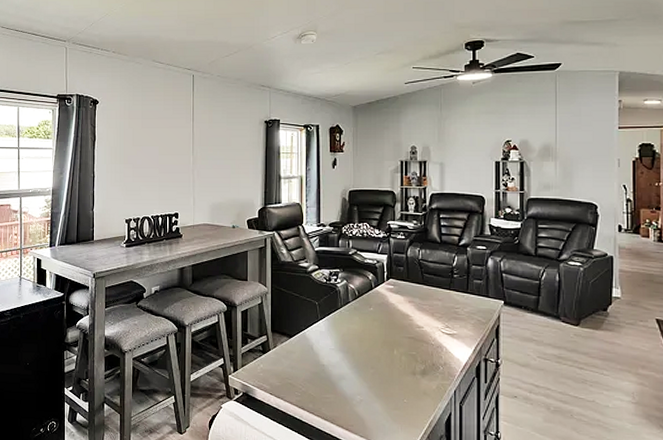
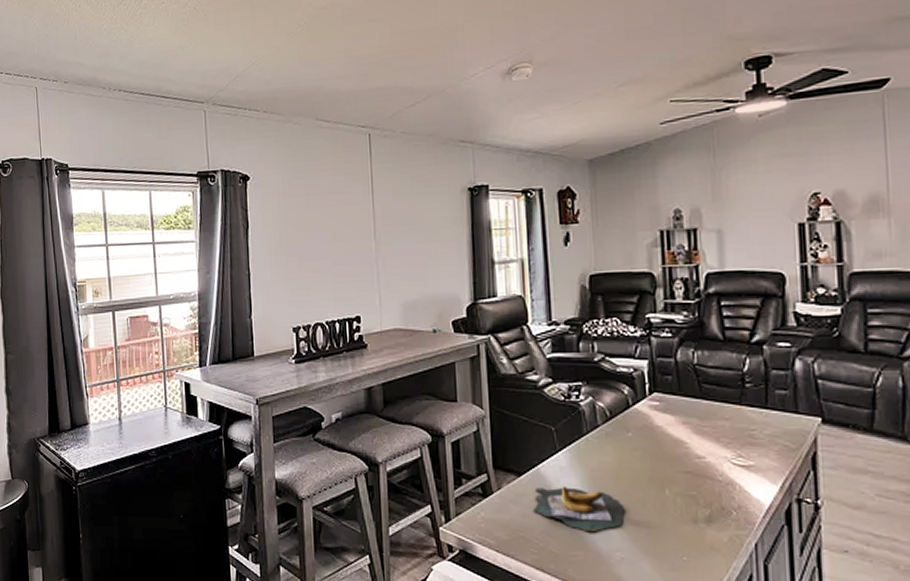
banana bunch: none [299,346,365,381] -> present [533,487,625,533]

